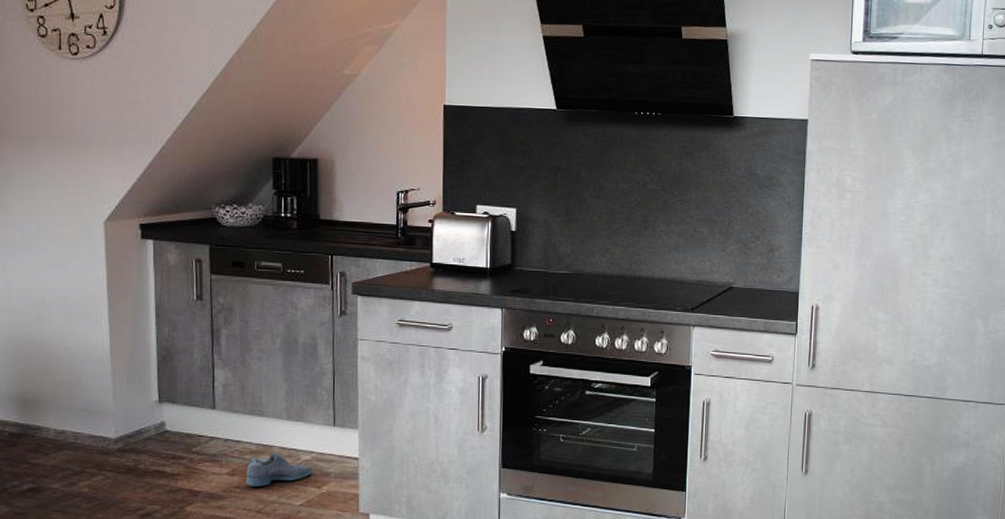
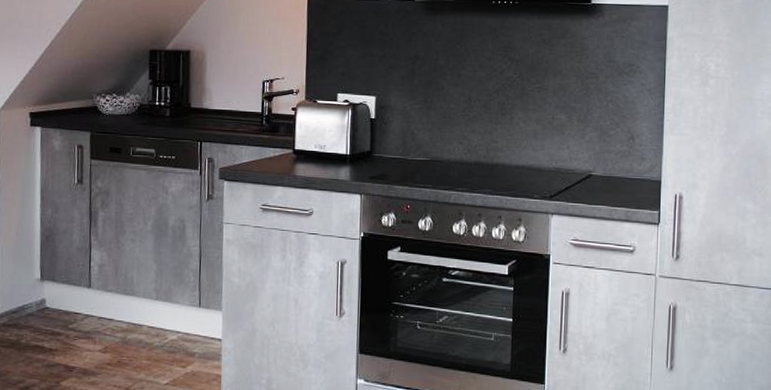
shoe: present [245,452,313,486] -> none [116,331,178,364]

